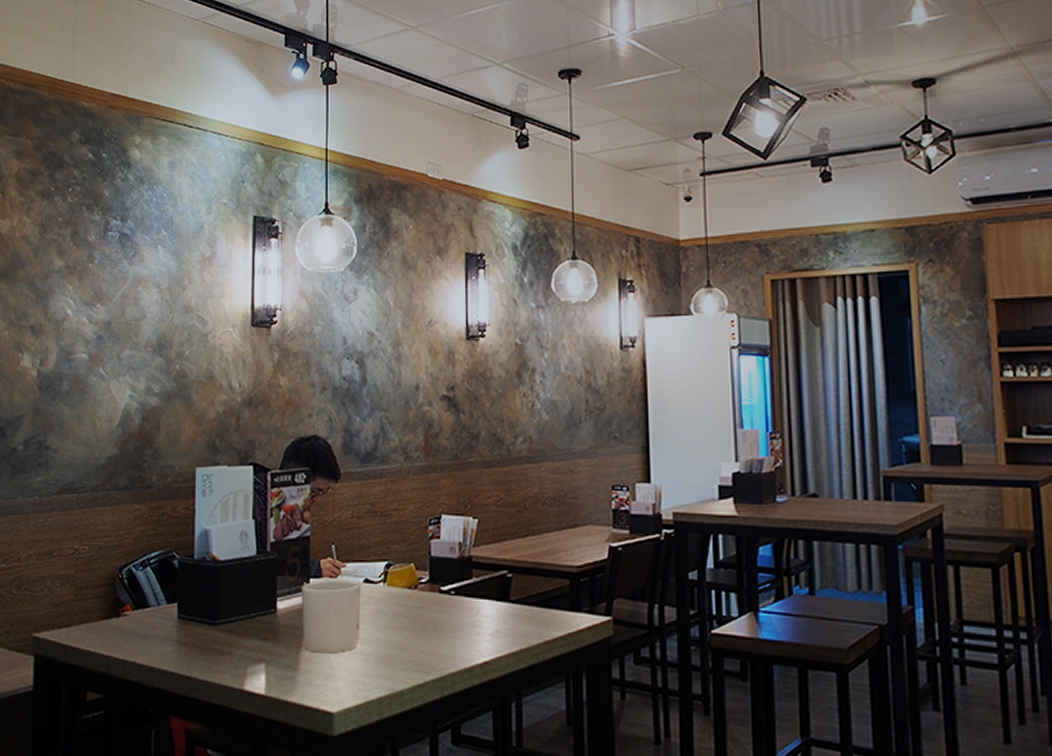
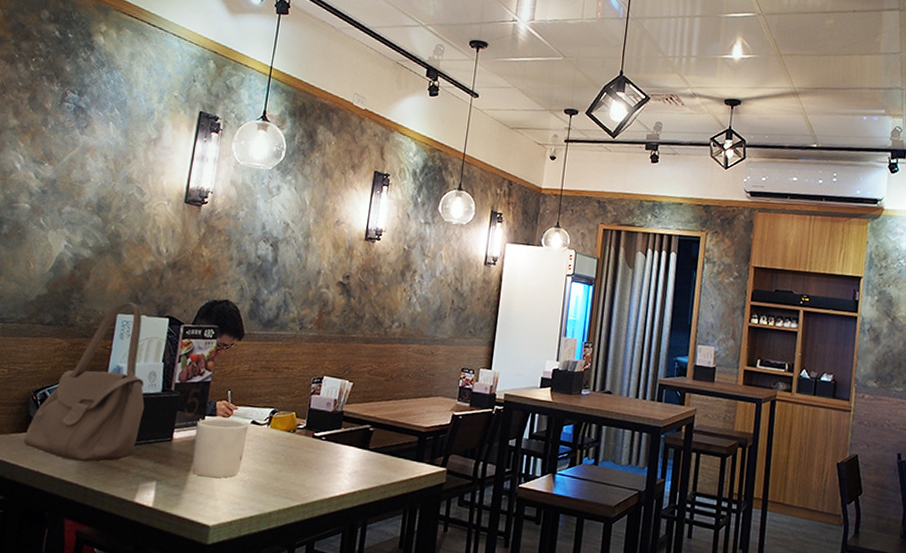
handbag: none [114,452,241,647] -> present [22,302,145,462]

